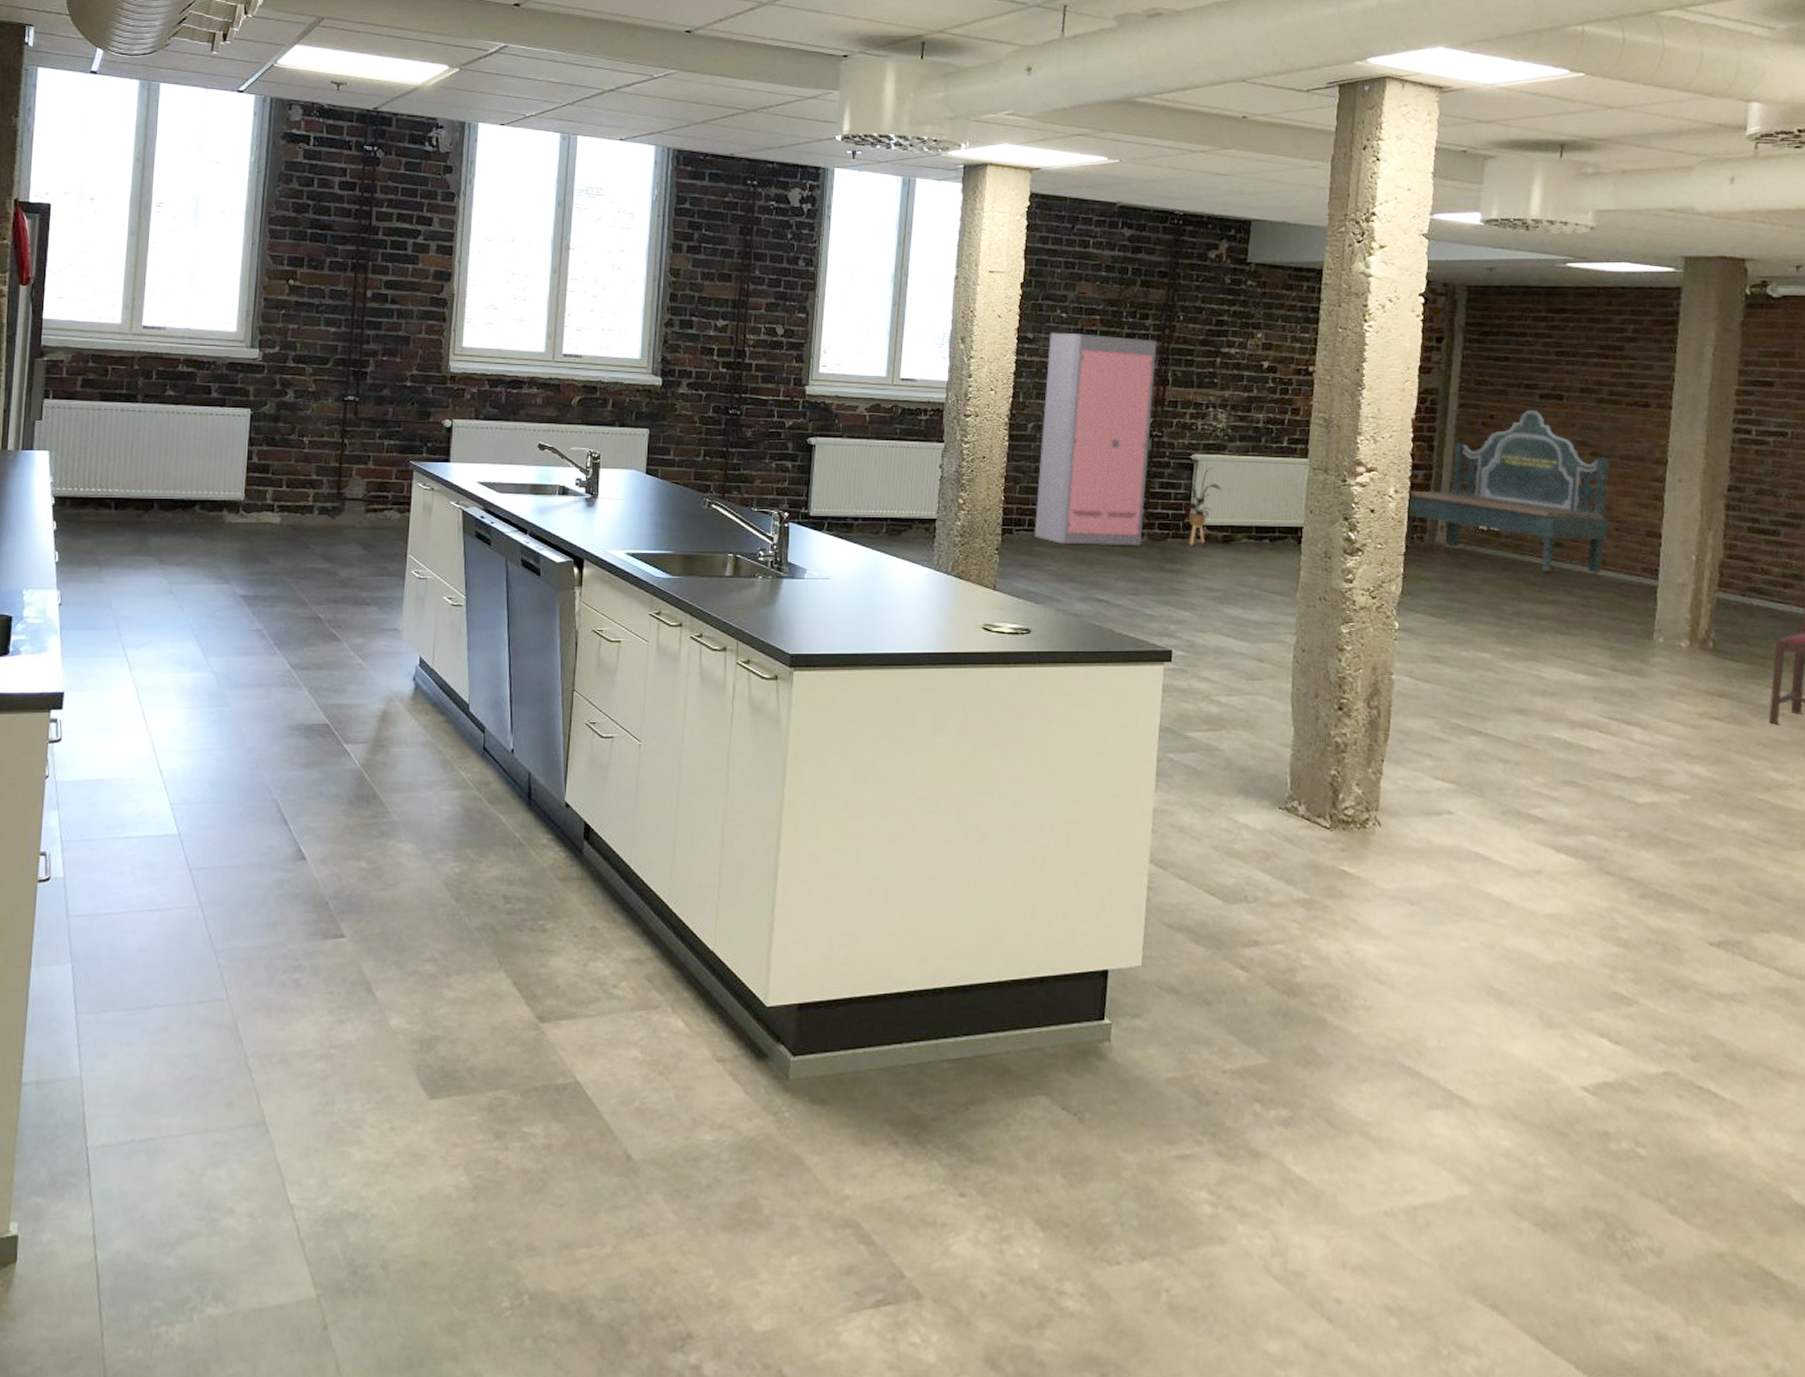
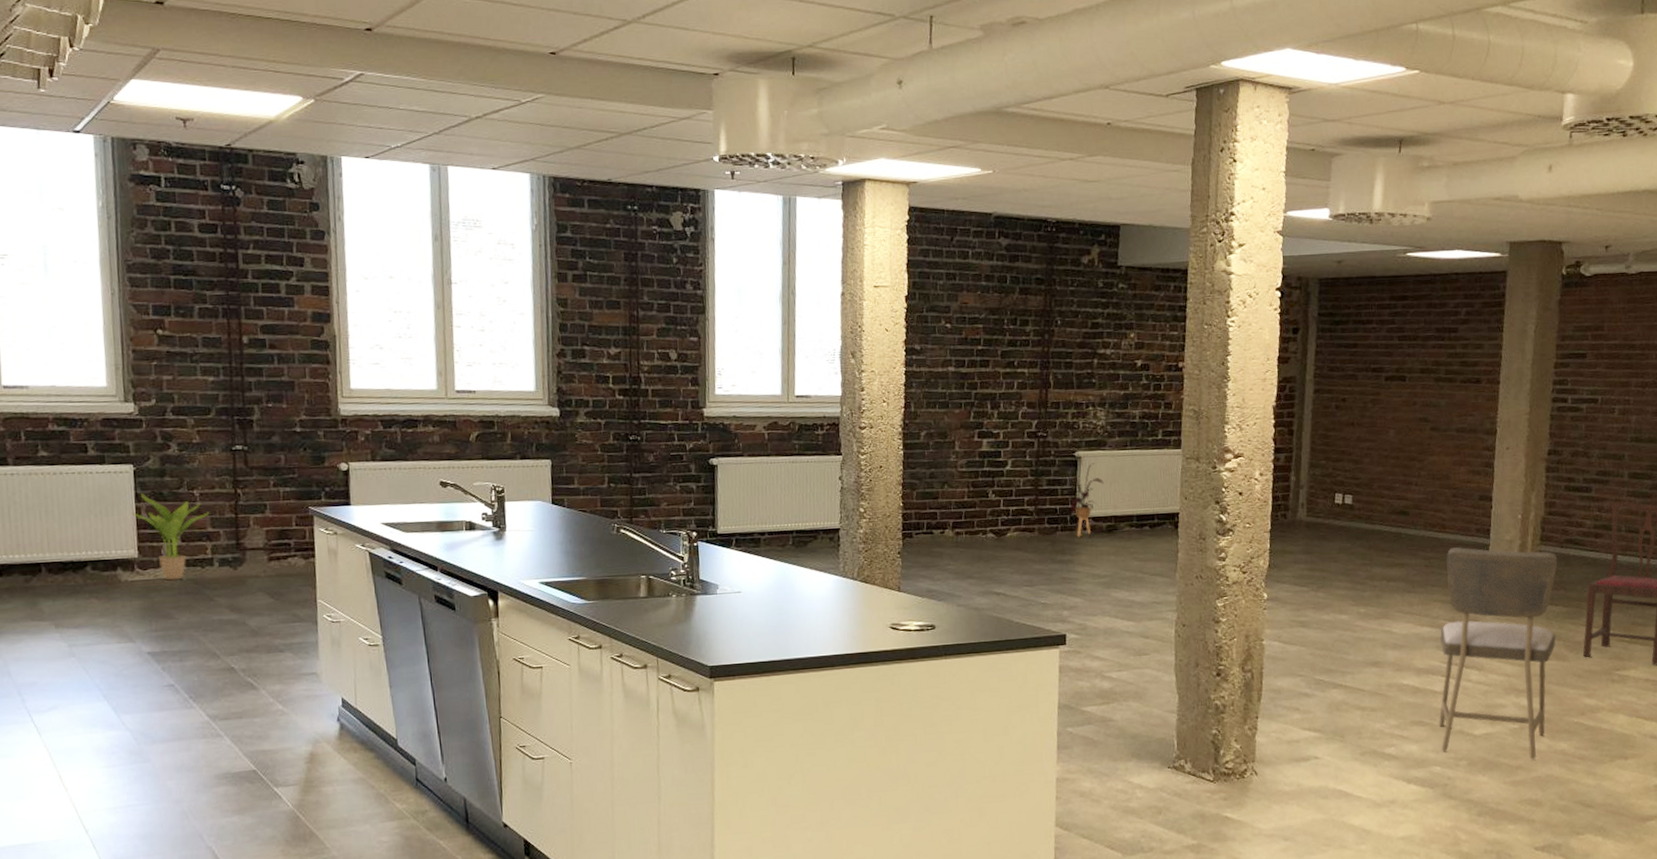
potted plant: none [243,437,316,525] -> present [131,493,210,581]
storage cabinet: present [1034,332,1157,546] -> none [933,342,1038,544]
bench: present [1405,410,1610,574] -> none [1270,391,1448,538]
dining chair: none [1594,587,1739,838] -> present [1438,547,1558,760]

